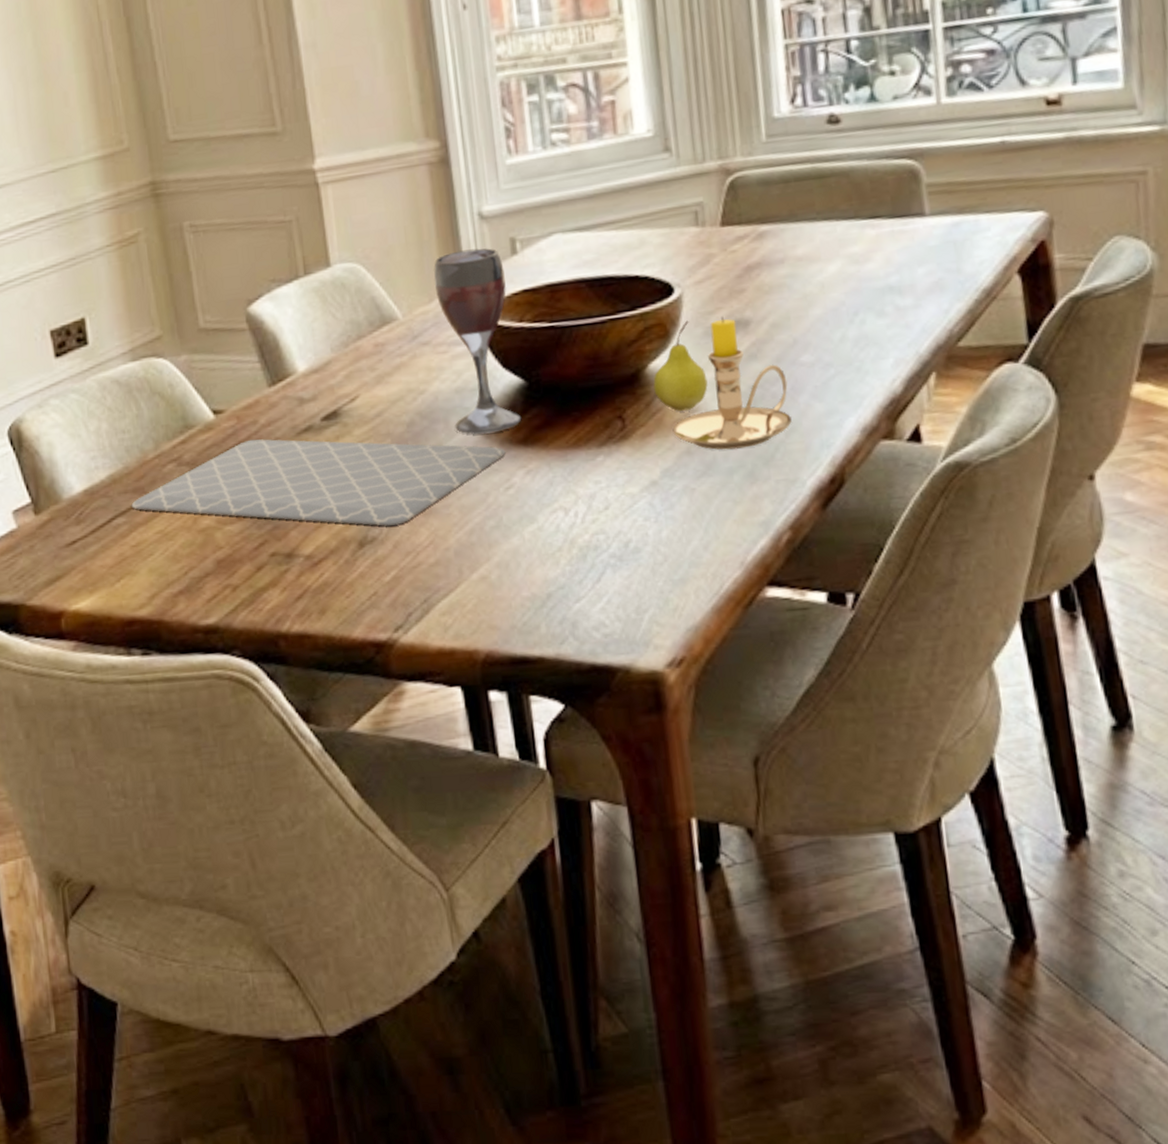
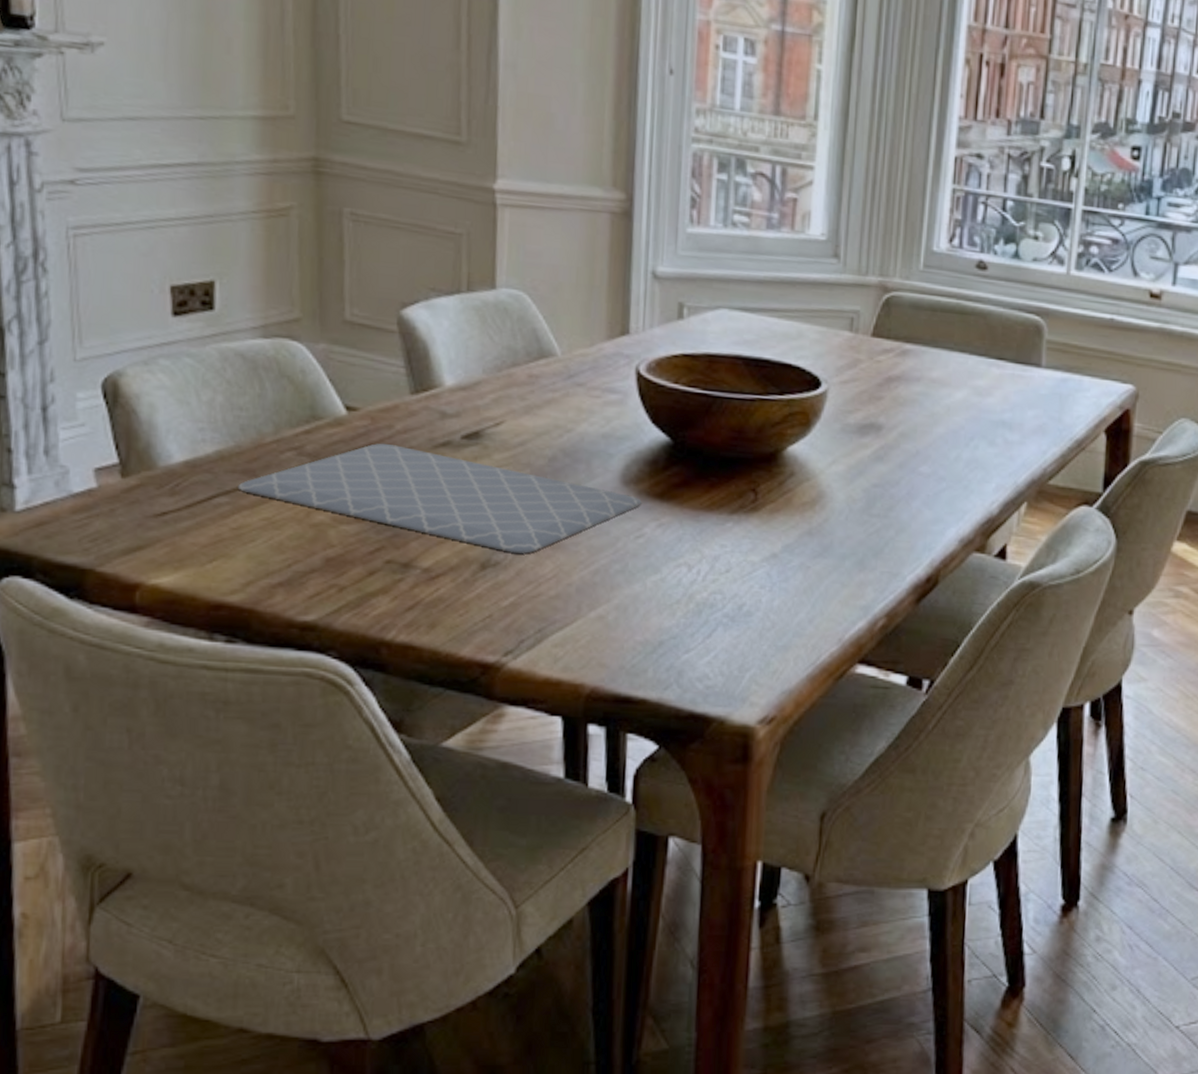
cup: present [433,248,522,435] -> none [596,303,669,483]
fruit: present [653,320,708,411] -> none [788,414,837,496]
candlestick: present [672,316,792,450] -> none [799,417,905,538]

